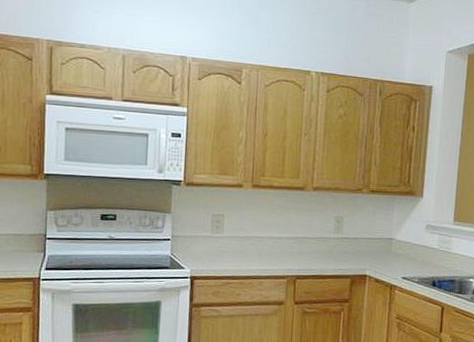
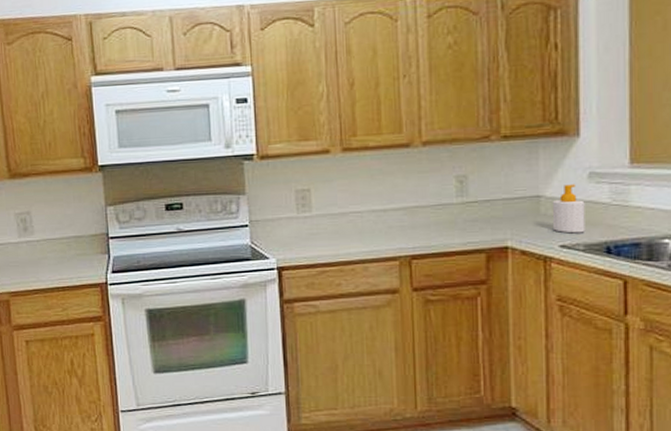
soap bottle: none [398,232,422,269] -> present [552,184,585,234]

